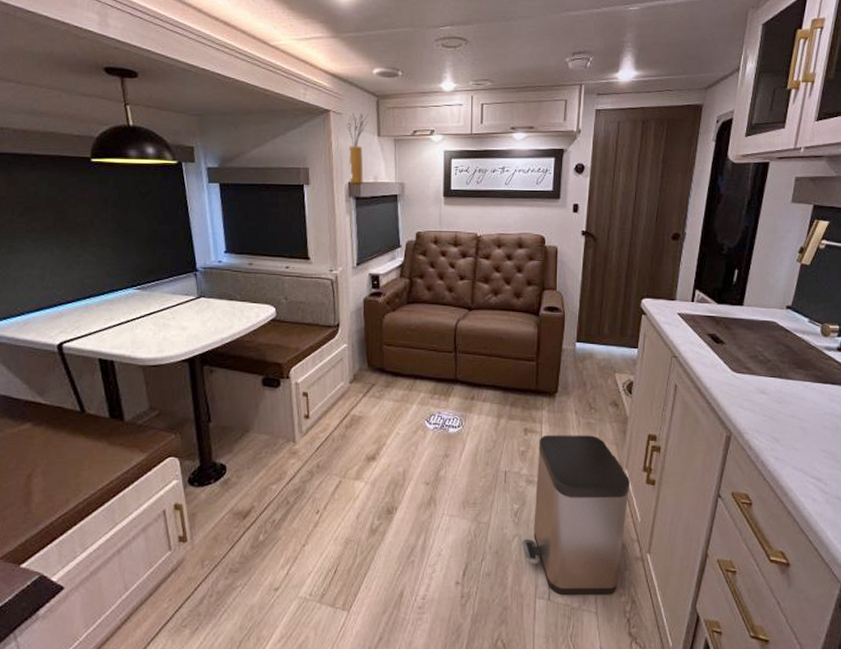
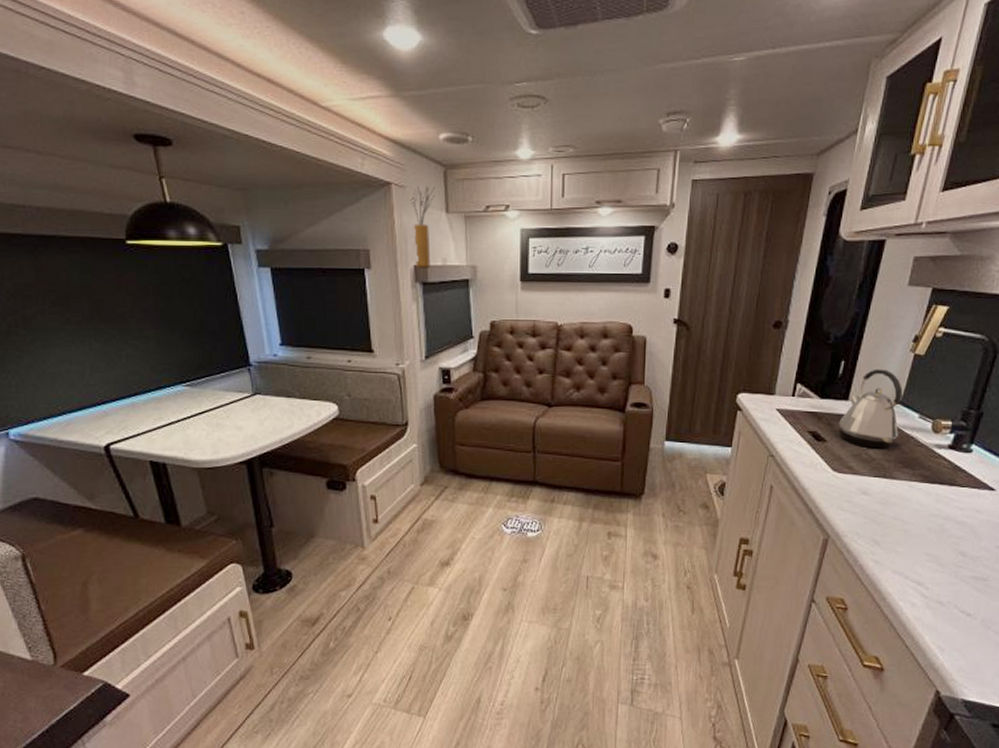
pedal bin: present [522,435,630,595] -> none [604,538,719,700]
kettle: none [734,277,793,351] -> present [838,369,903,449]

